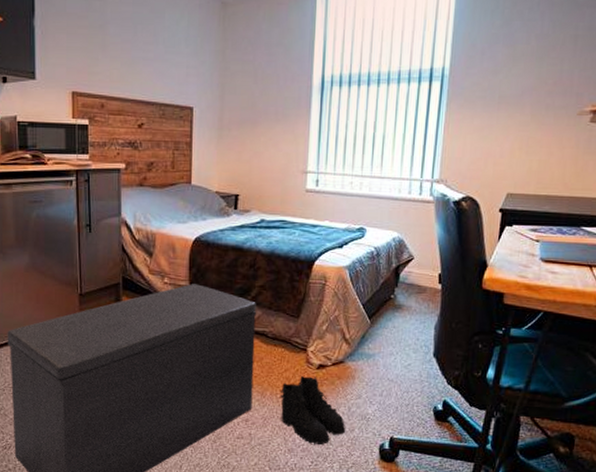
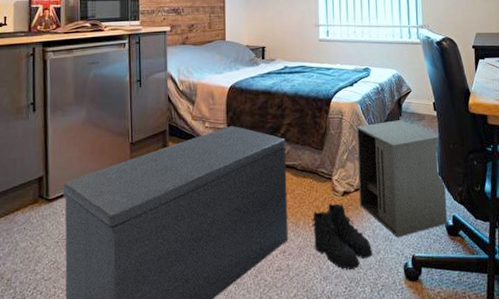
speaker: none [337,291,441,418] -> present [356,120,448,238]

